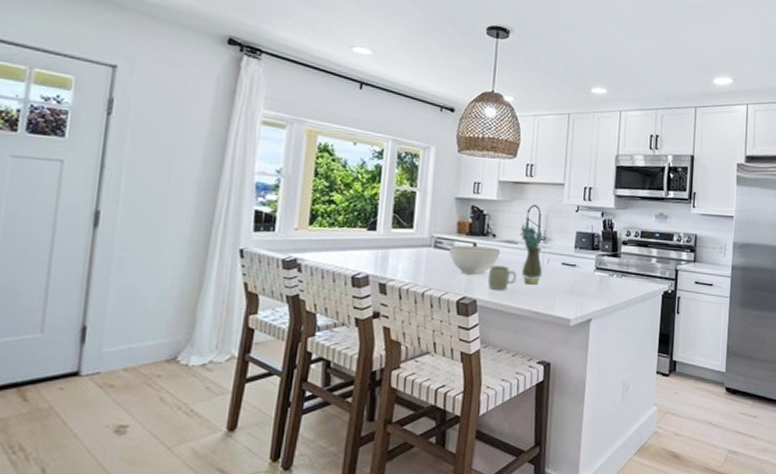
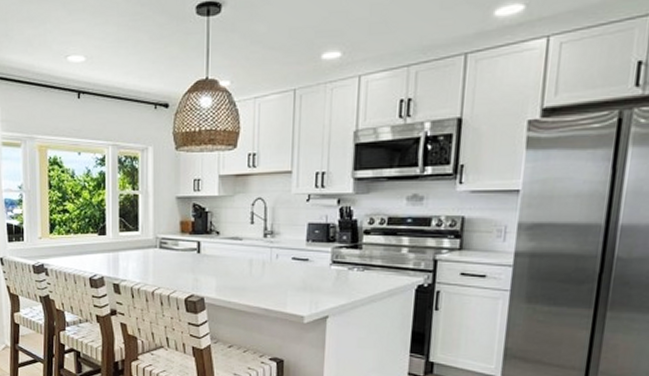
bowl: present [449,245,501,275] -> none [174,244,226,273]
mug: present [487,265,516,290] -> none [214,263,243,288]
vase: present [521,224,543,285] -> none [246,219,271,281]

